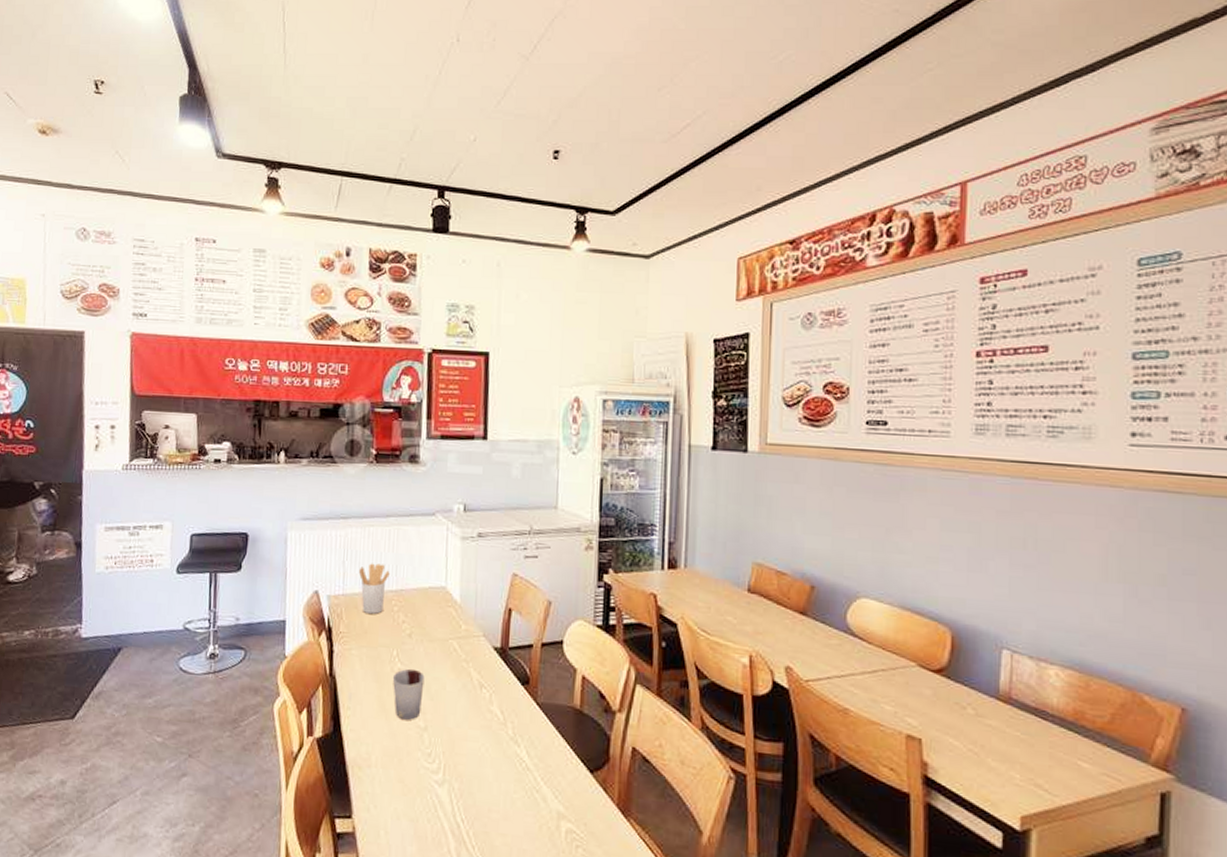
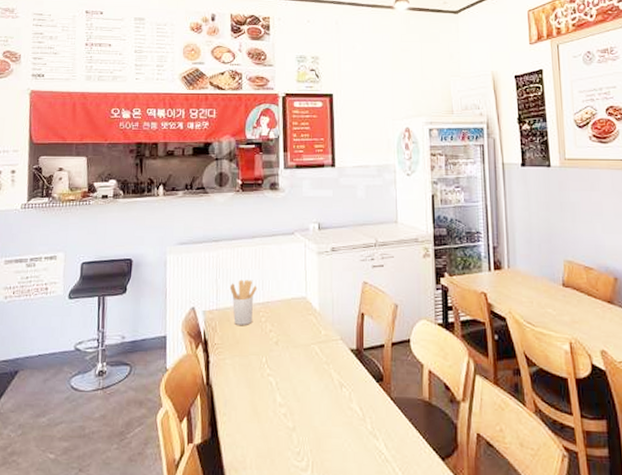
cup: present [392,668,425,720] -> none [262,373,291,422]

